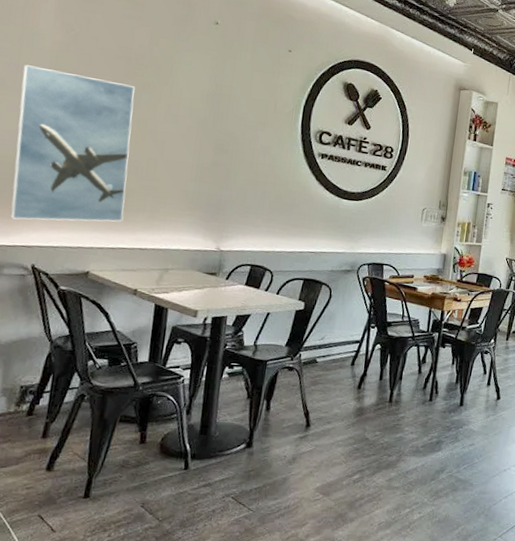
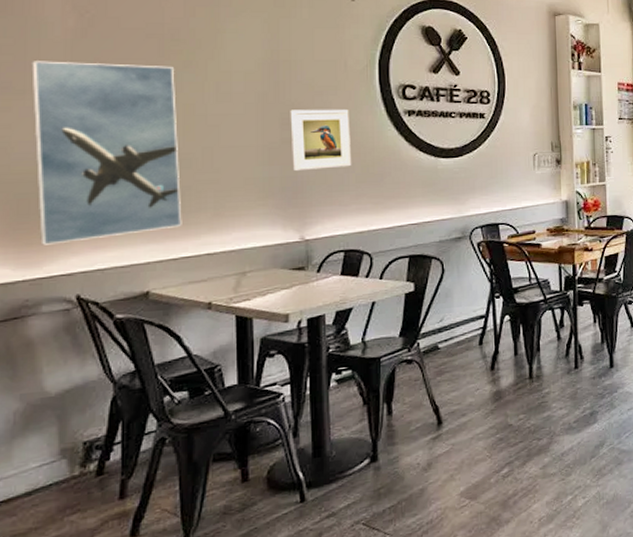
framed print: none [219,138,273,194] -> present [290,109,352,172]

